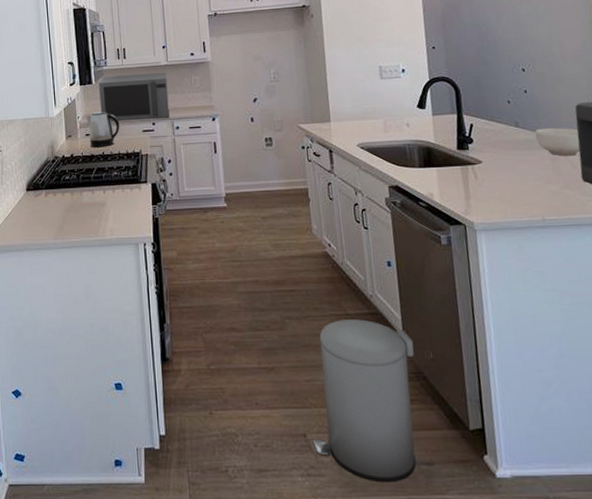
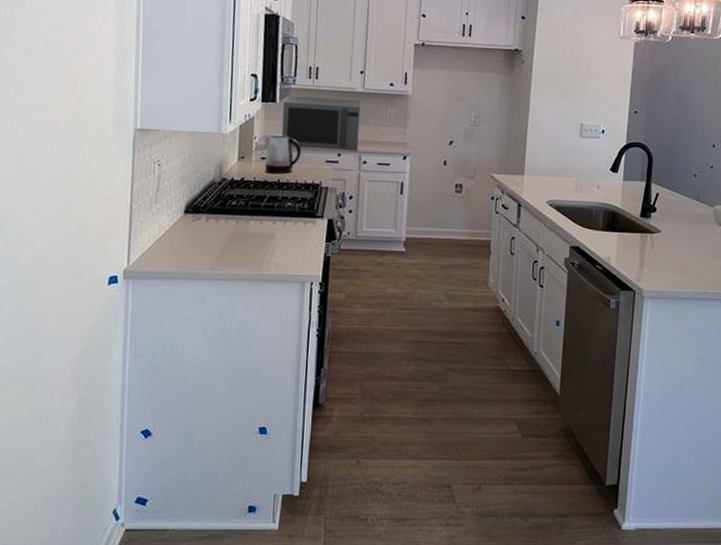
pedal bin: present [312,319,416,483] -> none [456,375,567,533]

